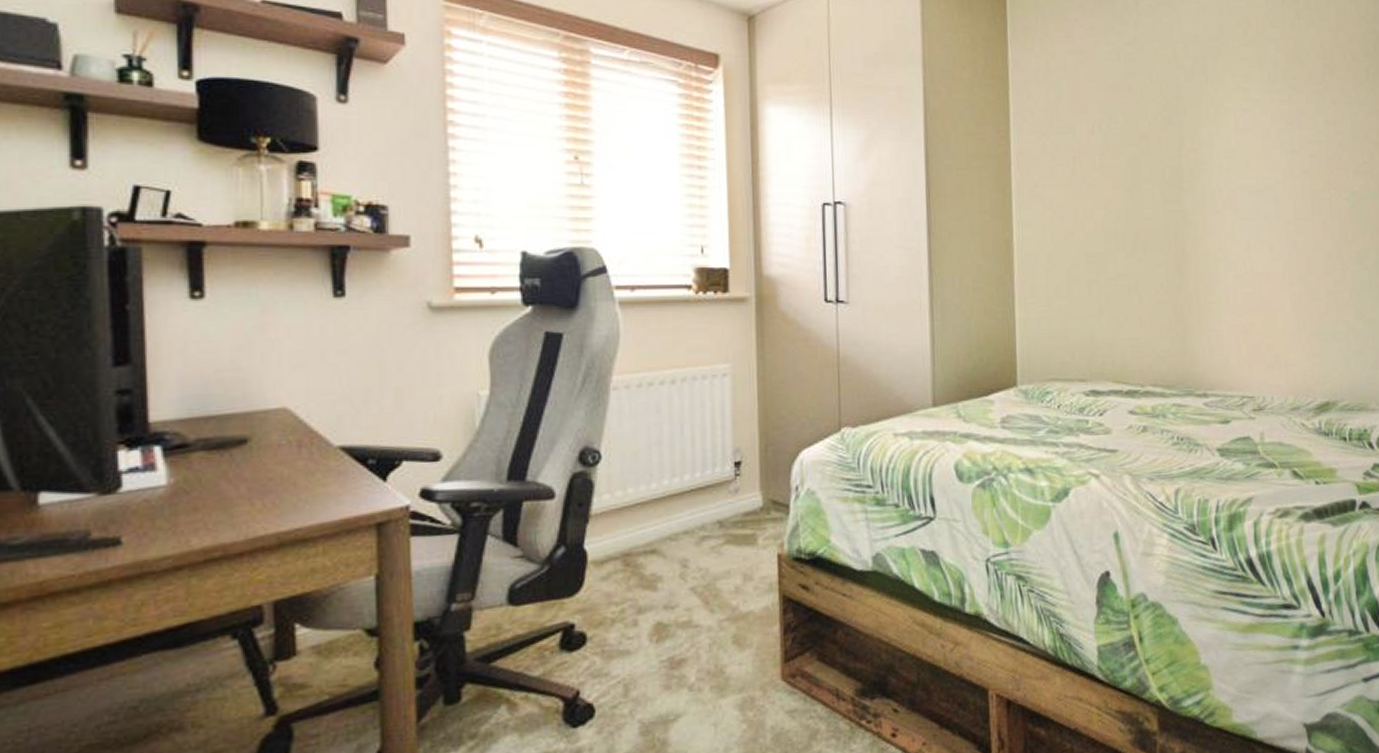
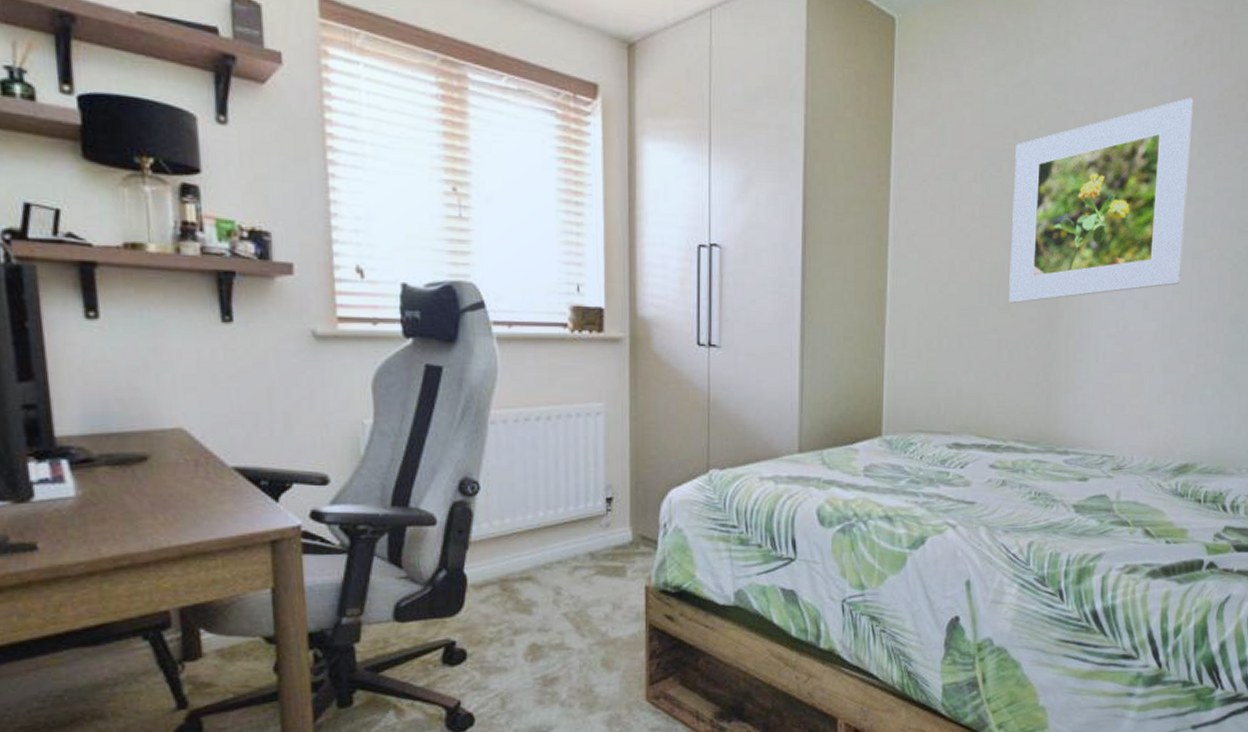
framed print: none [1130,49,1303,249] -> present [1009,97,1194,304]

